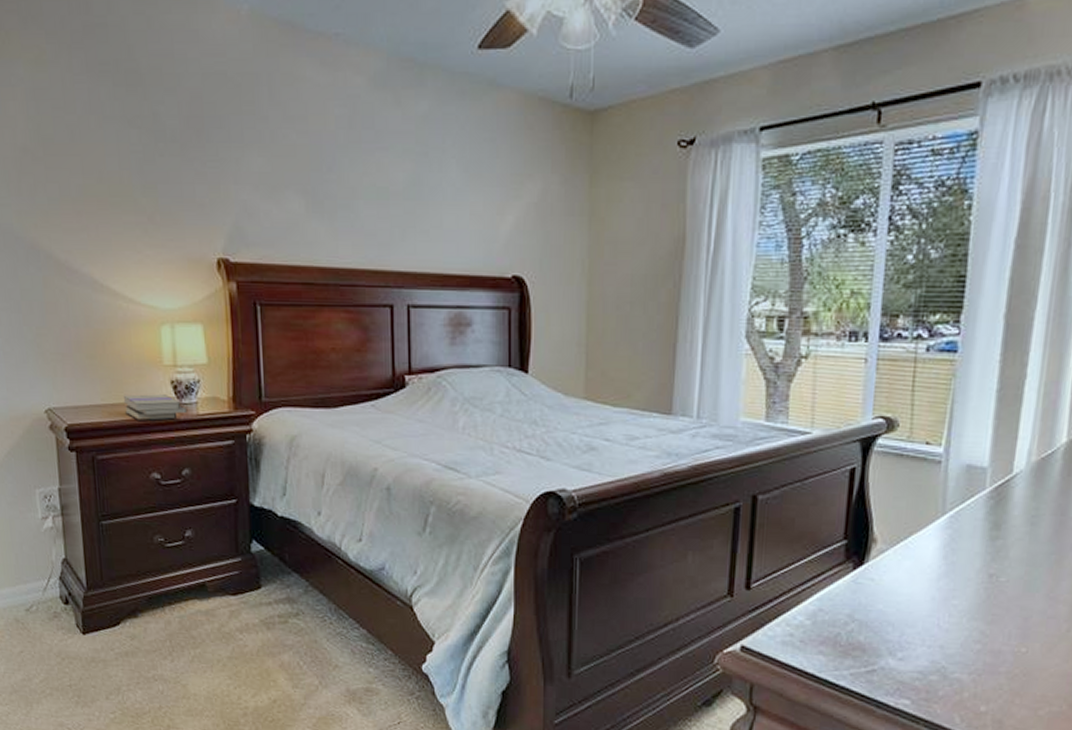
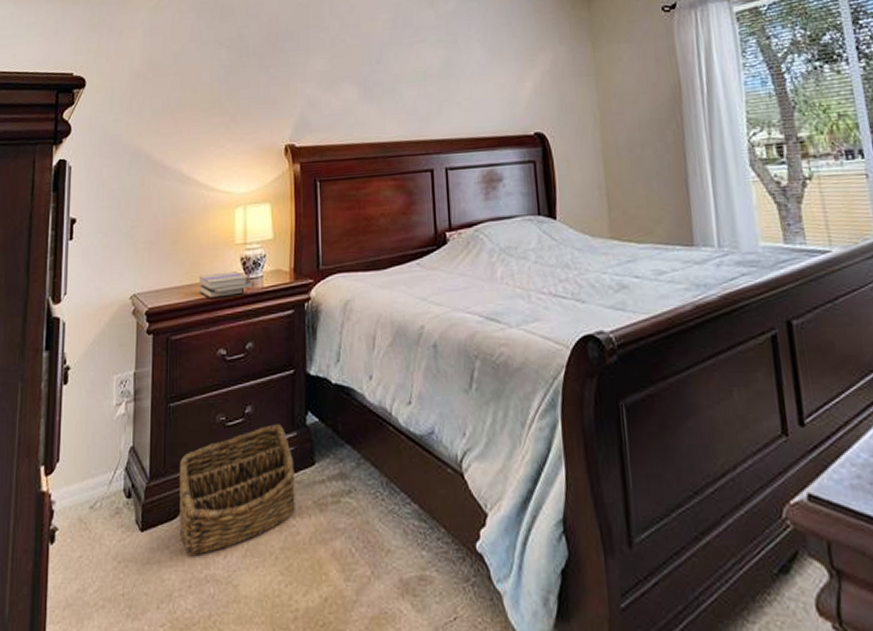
basket: none [118,549,242,659] -> present [179,424,295,557]

